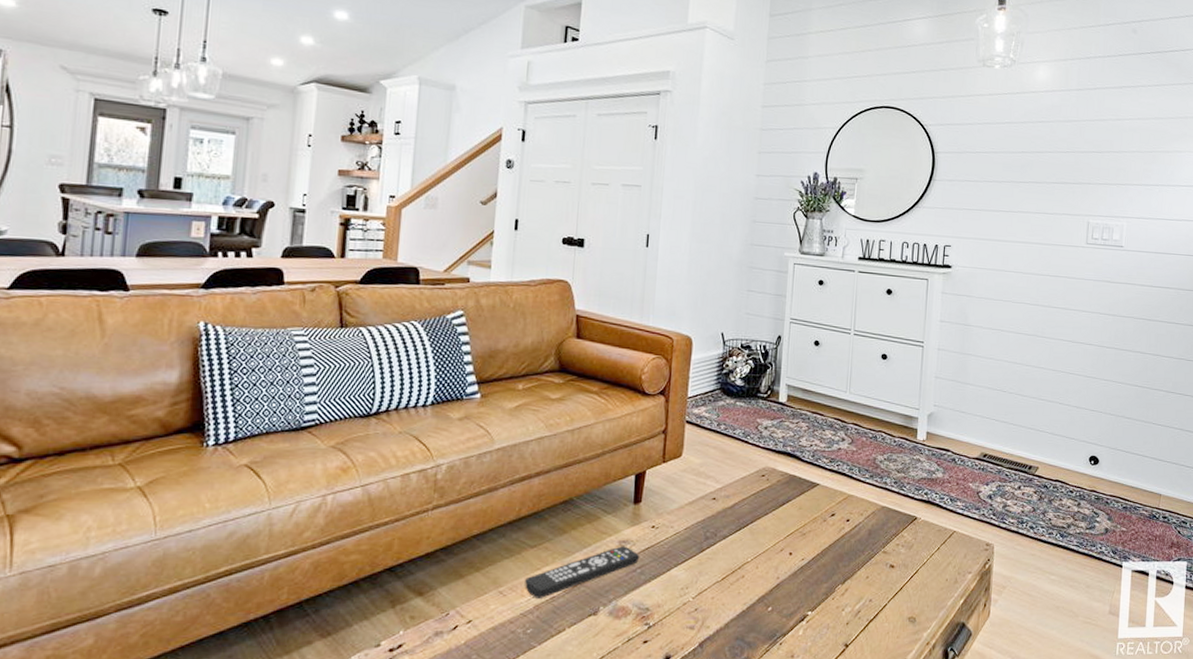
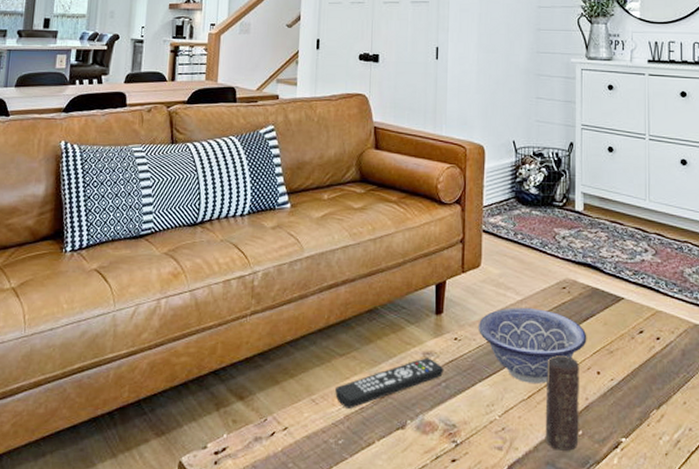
decorative bowl: none [677,495,782,566] -> present [479,308,587,383]
candle: none [736,539,773,626] -> present [545,356,579,451]

